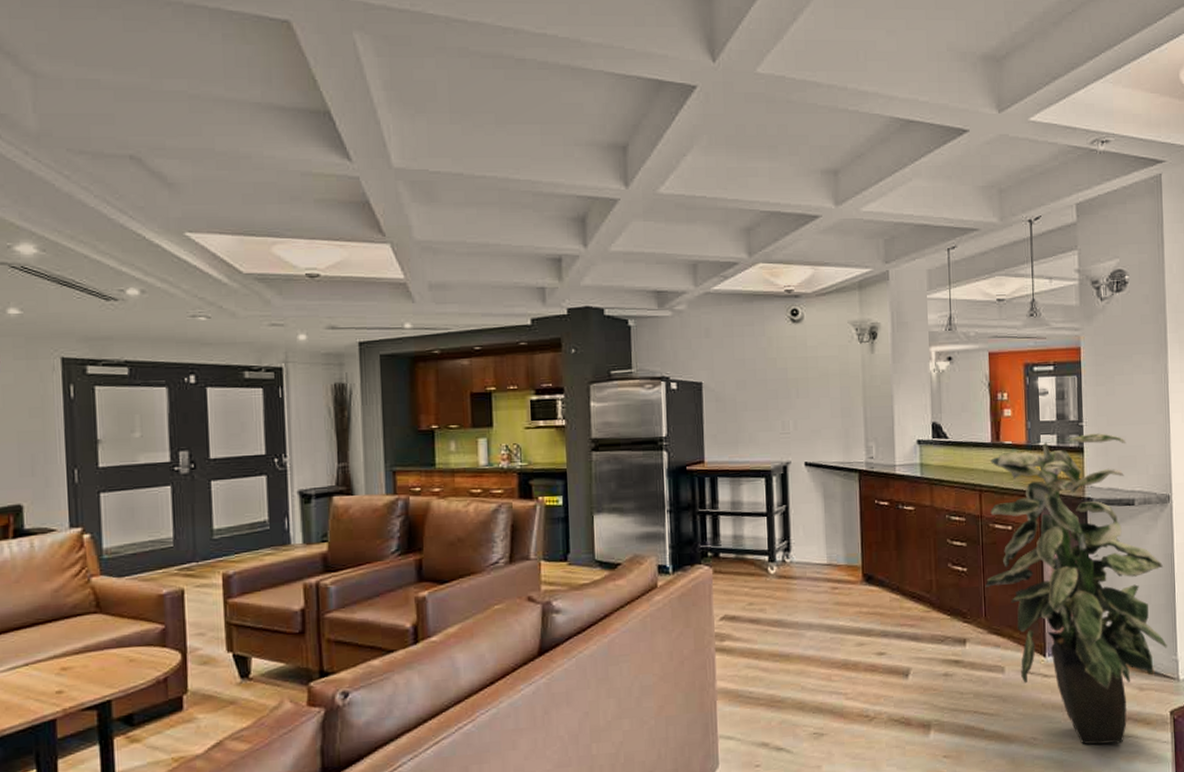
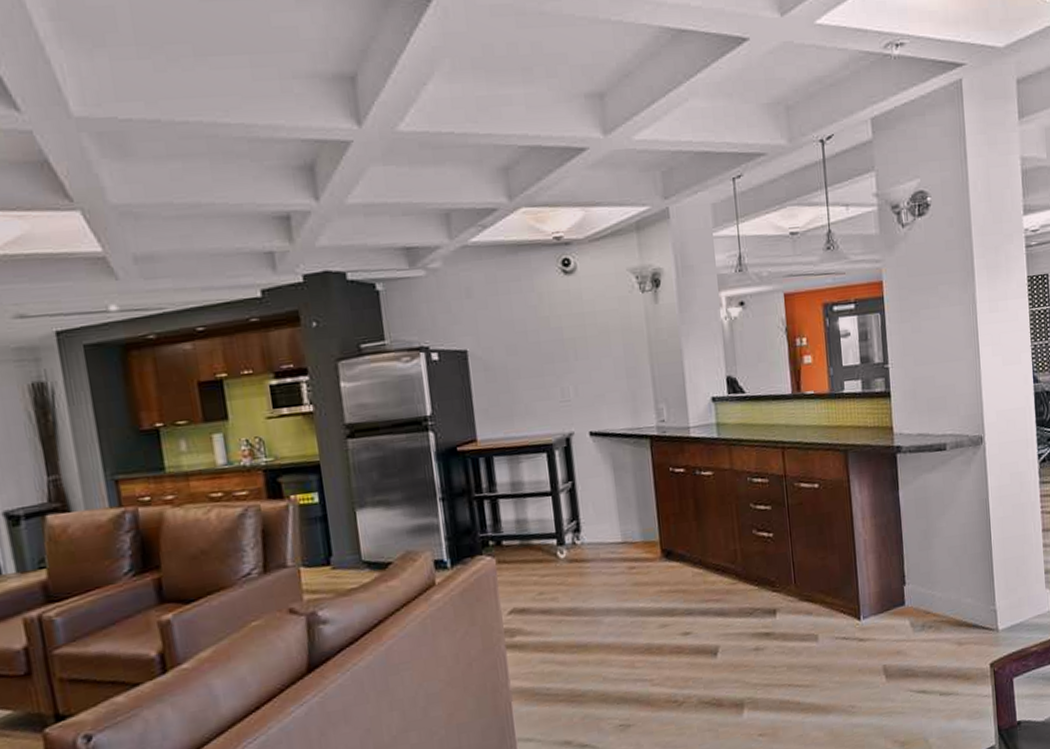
indoor plant: present [985,433,1168,745] -> none [792,374,986,707]

